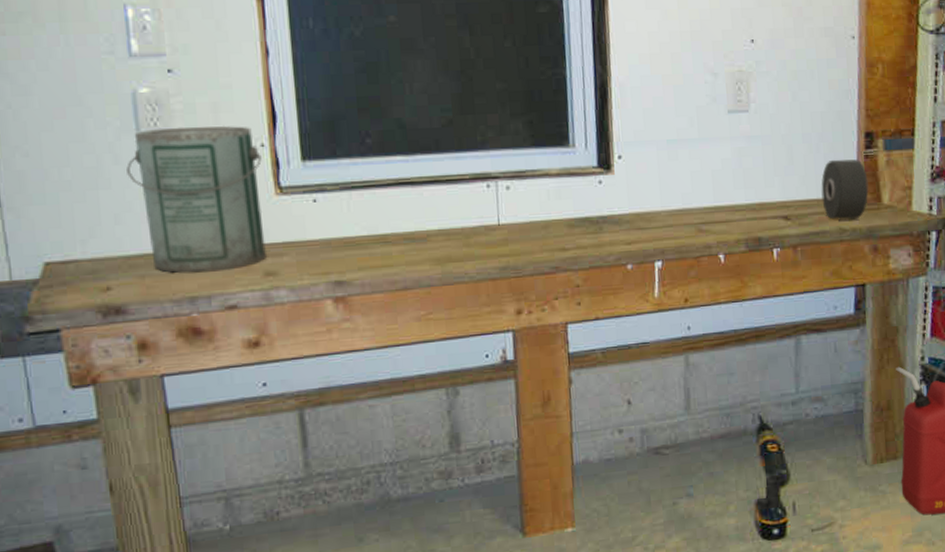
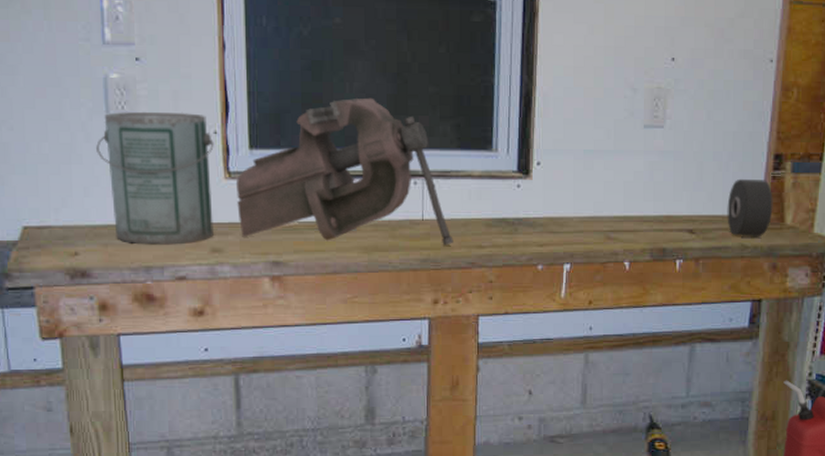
bench vise: none [288,98,534,257] -> present [235,97,454,246]

